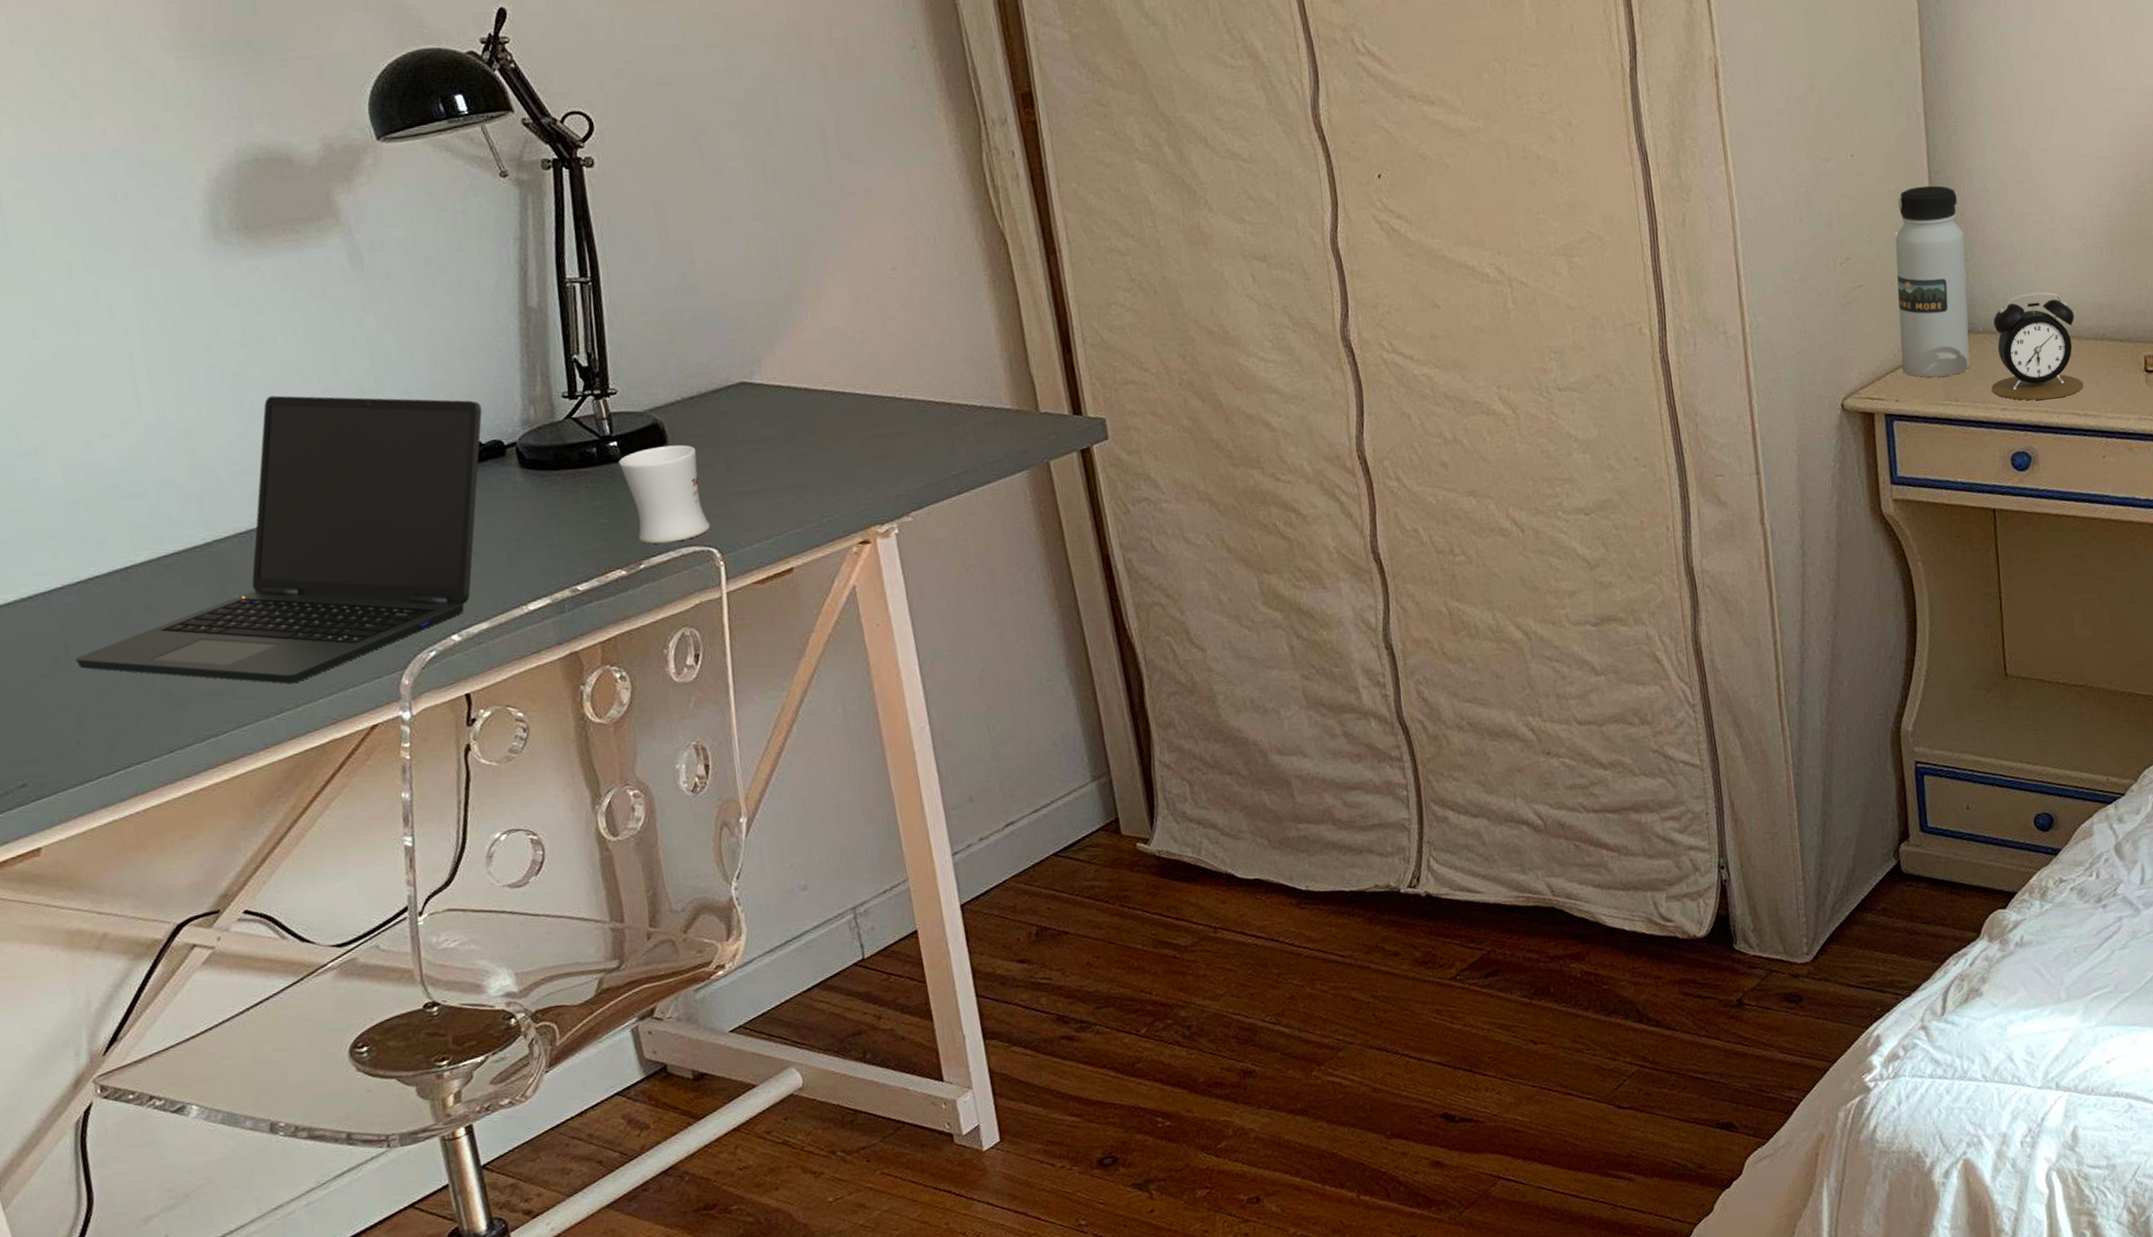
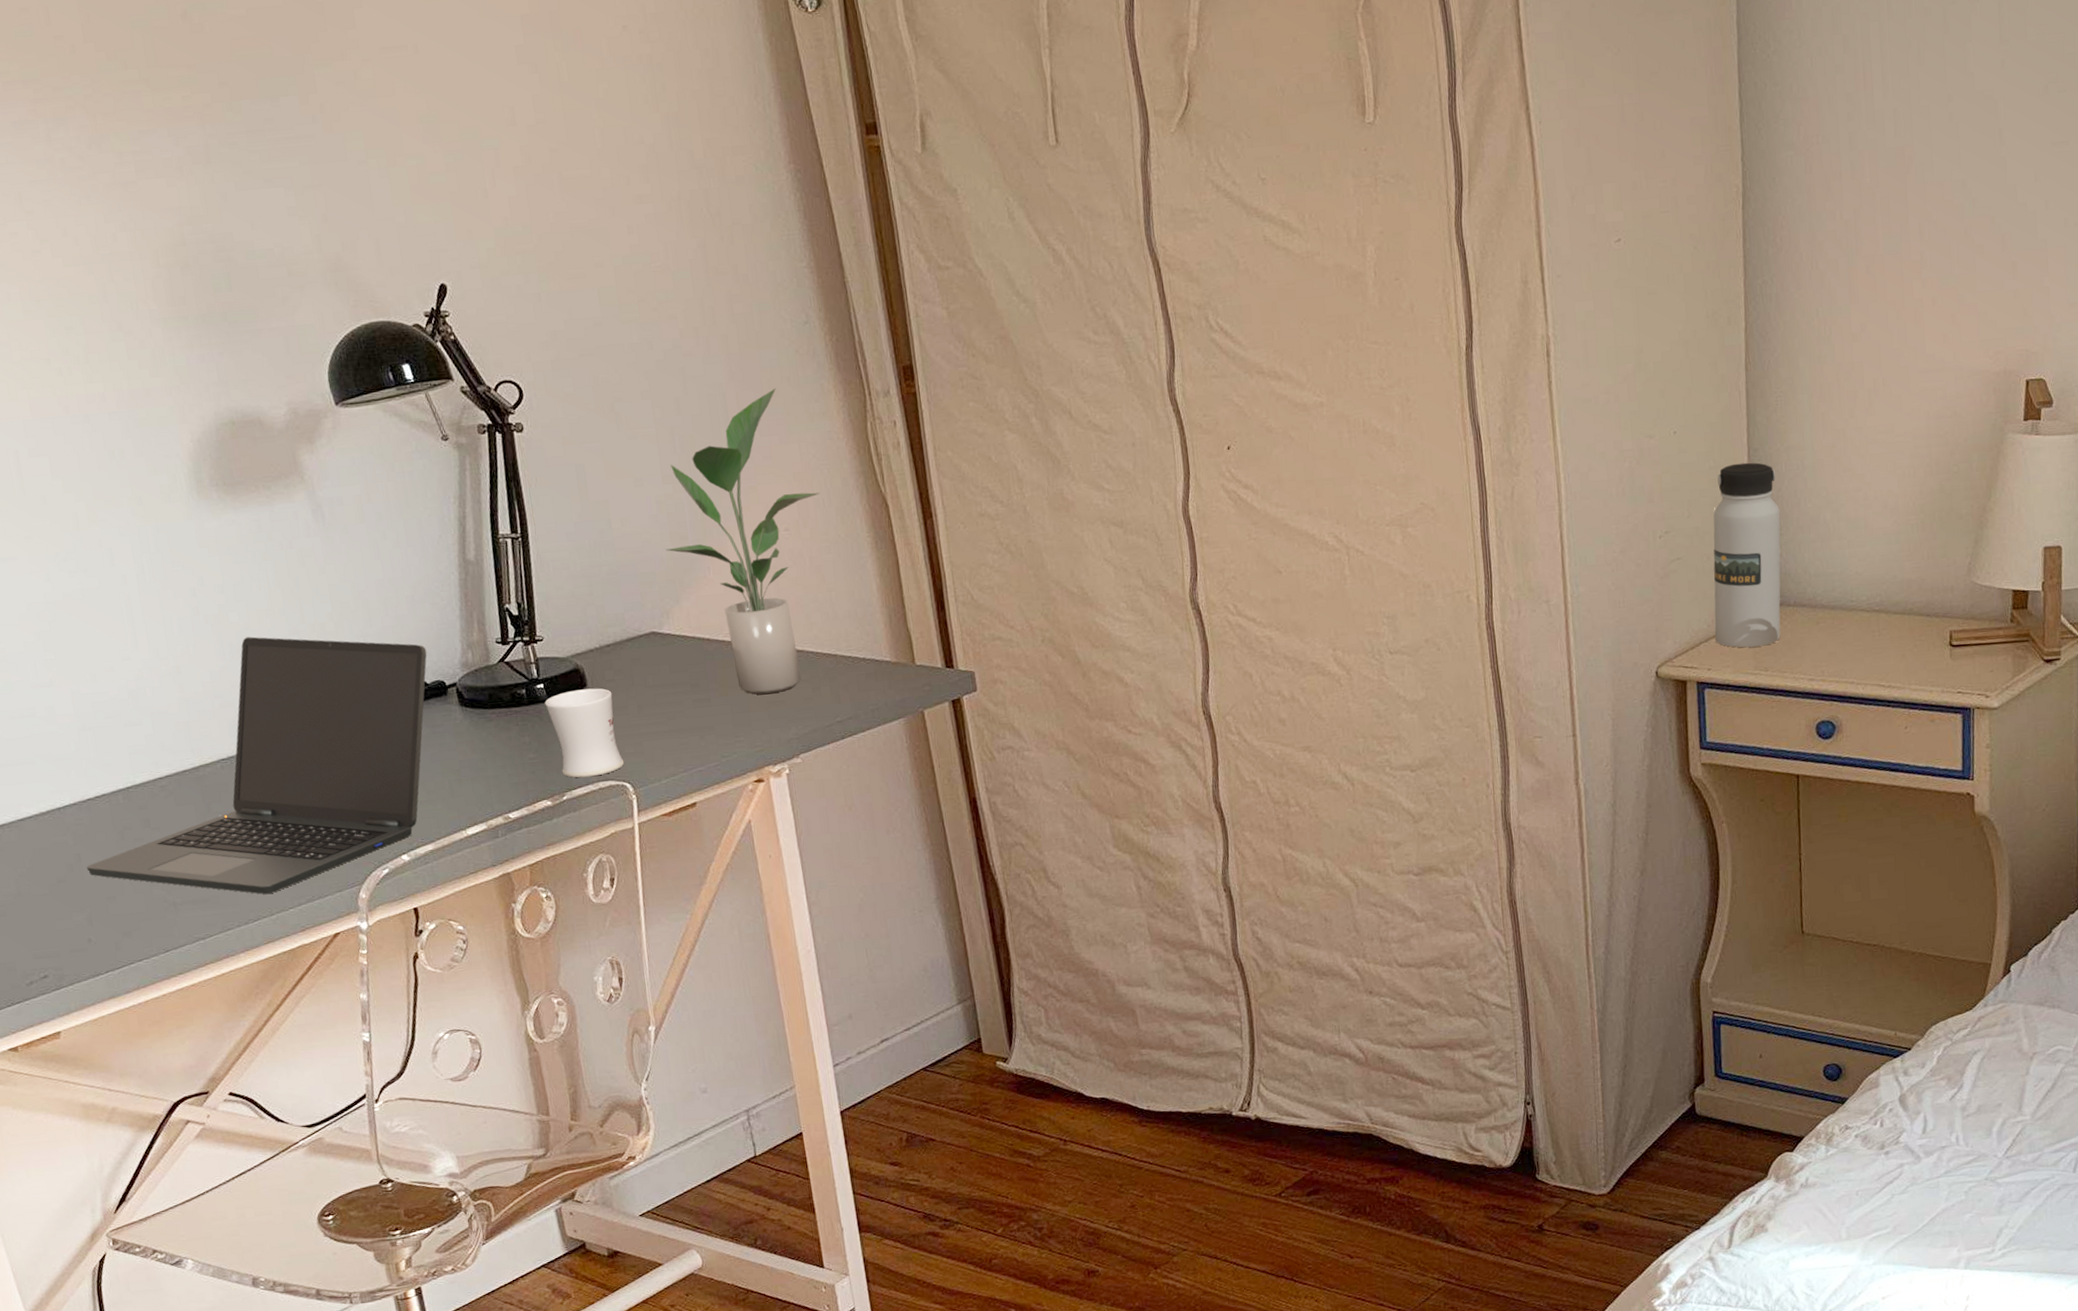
potted plant: none [757,118,931,448] -> present [666,389,820,695]
alarm clock: present [1991,291,2084,401] -> none [1800,567,1889,672]

